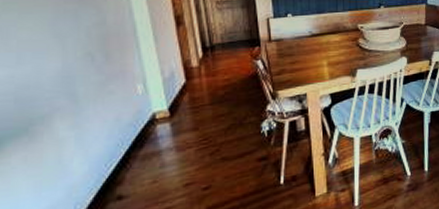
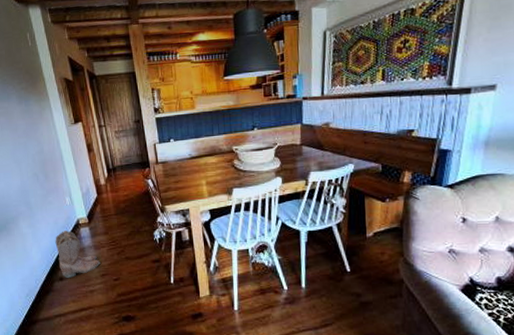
boots: none [114,129,184,195] -> present [55,230,100,278]

